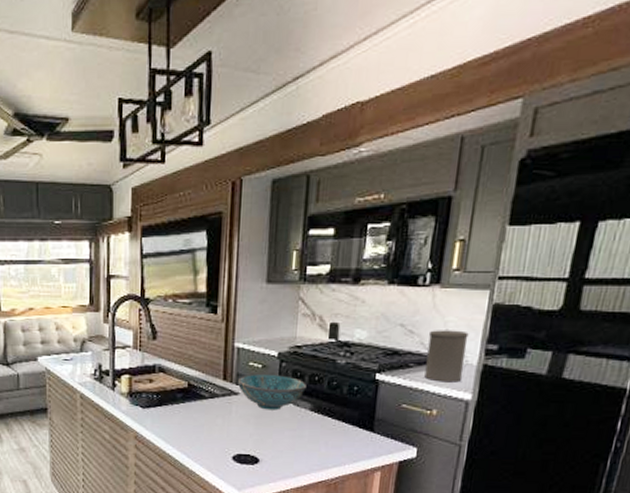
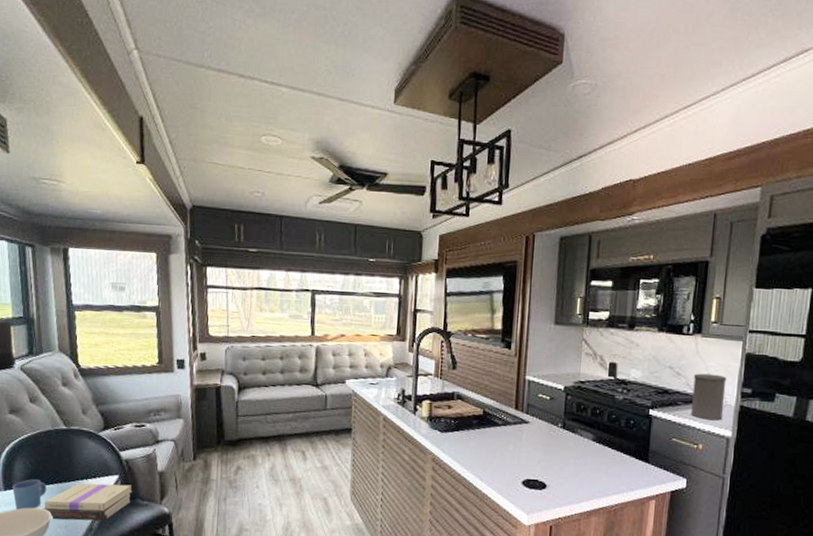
decorative bowl: present [237,373,308,410] -> none [527,404,590,439]

